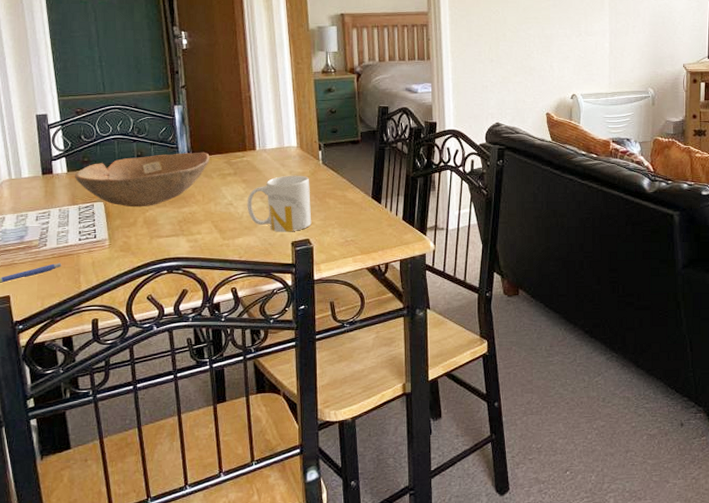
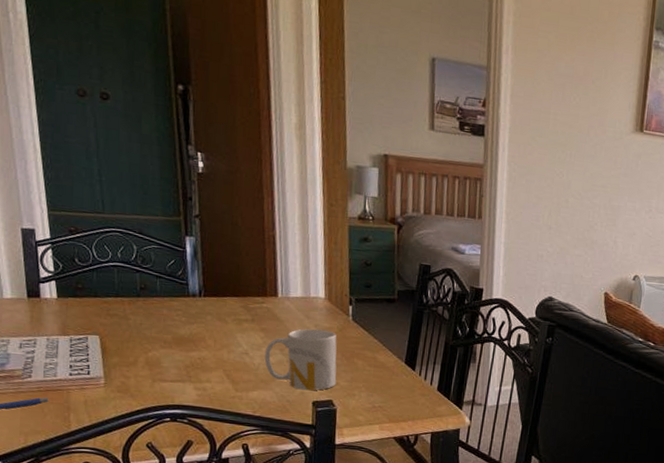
bowl: present [74,152,210,208] -> none [65,289,225,346]

